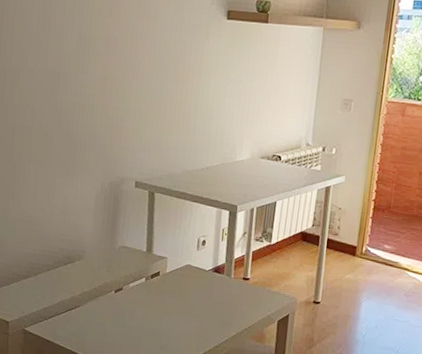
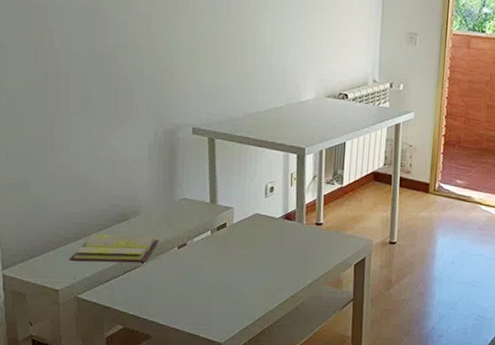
diary: none [19,273,99,303] -> present [69,233,159,263]

